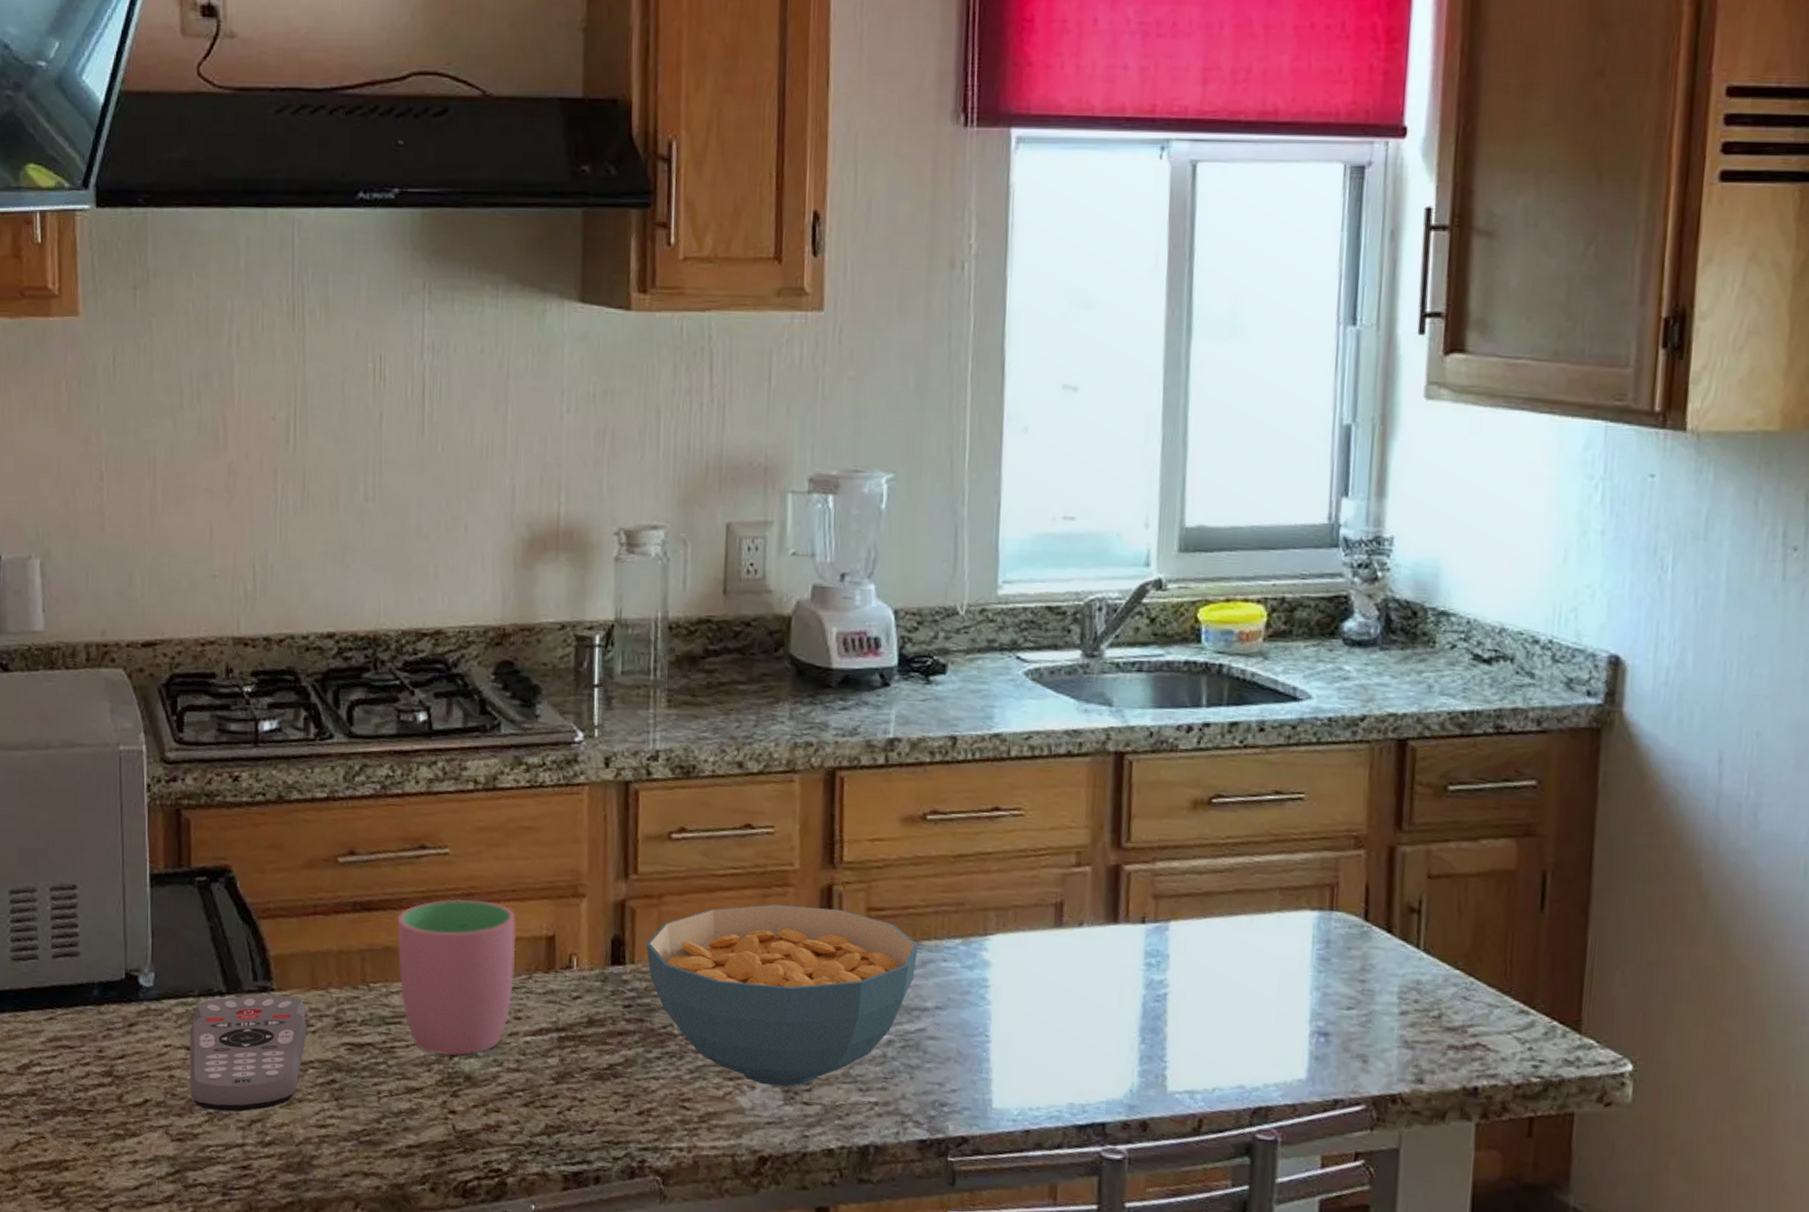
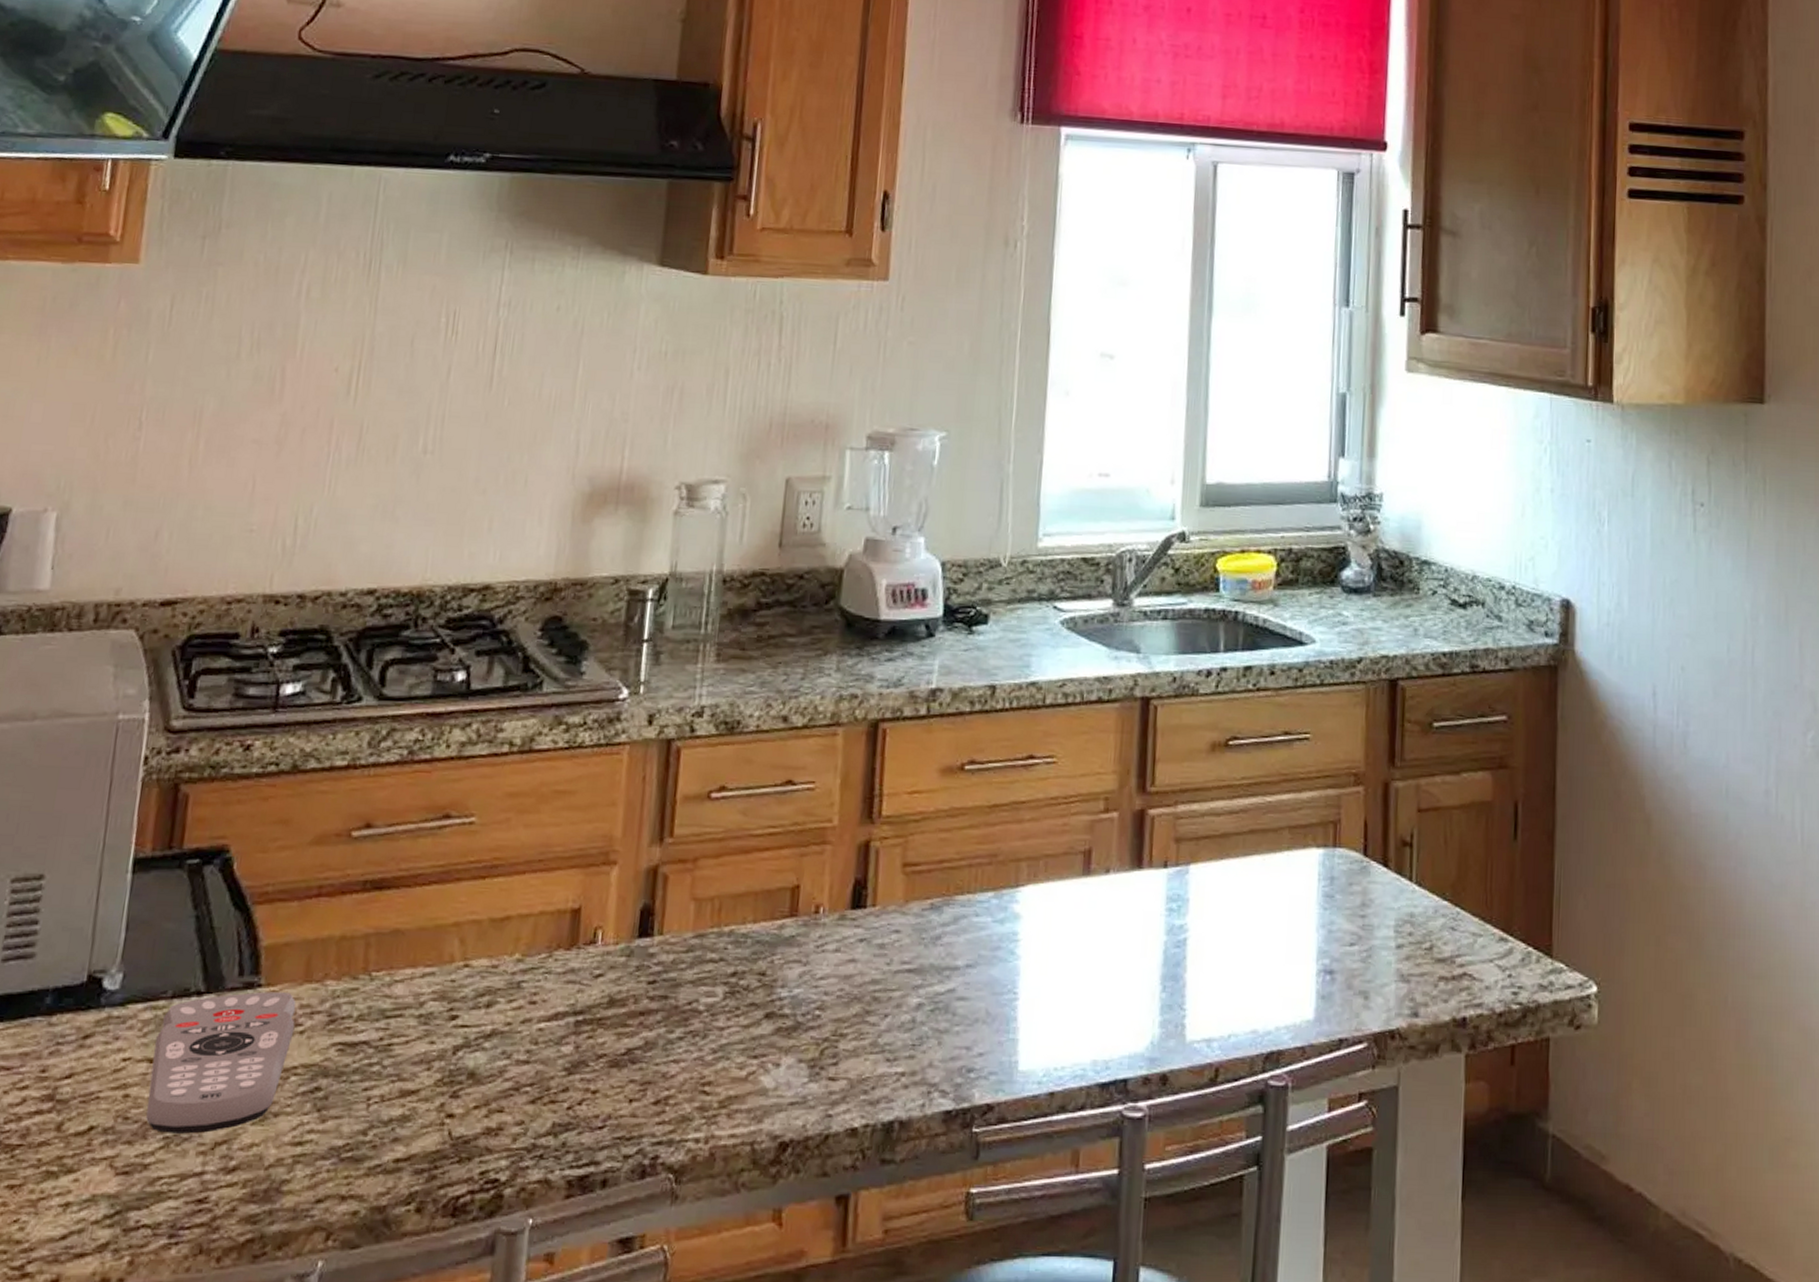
cup: present [397,899,516,1056] -> none [406,872,541,1050]
cereal bowl: present [646,904,919,1087] -> none [676,864,953,1062]

